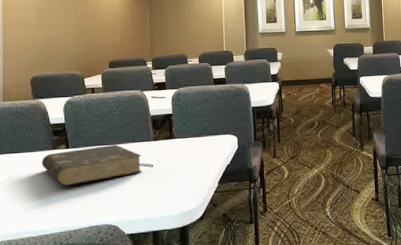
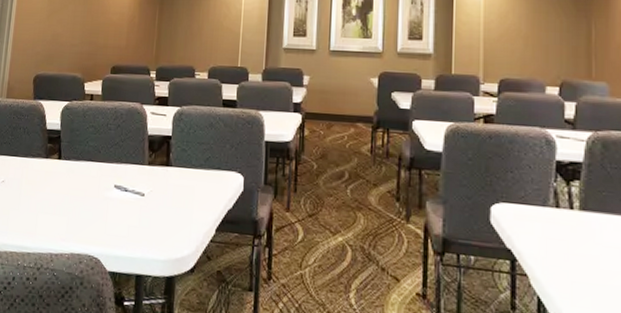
book: present [41,145,143,186] -> none [33,161,134,202]

